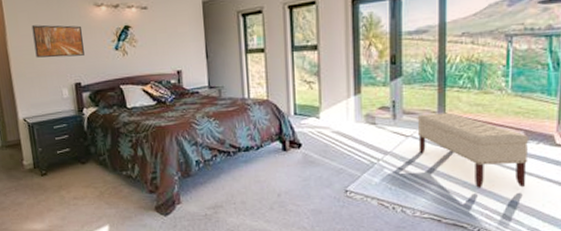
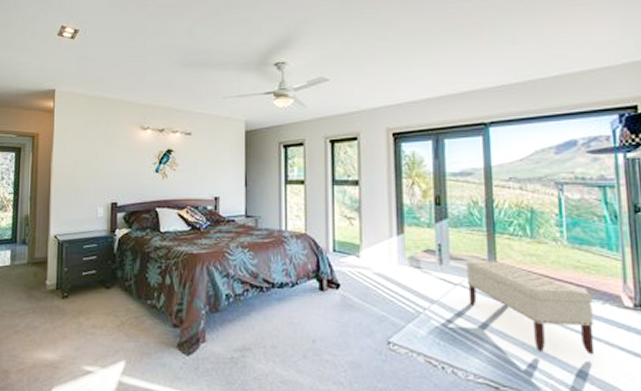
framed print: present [31,25,84,58] -> none [77,143,126,176]

